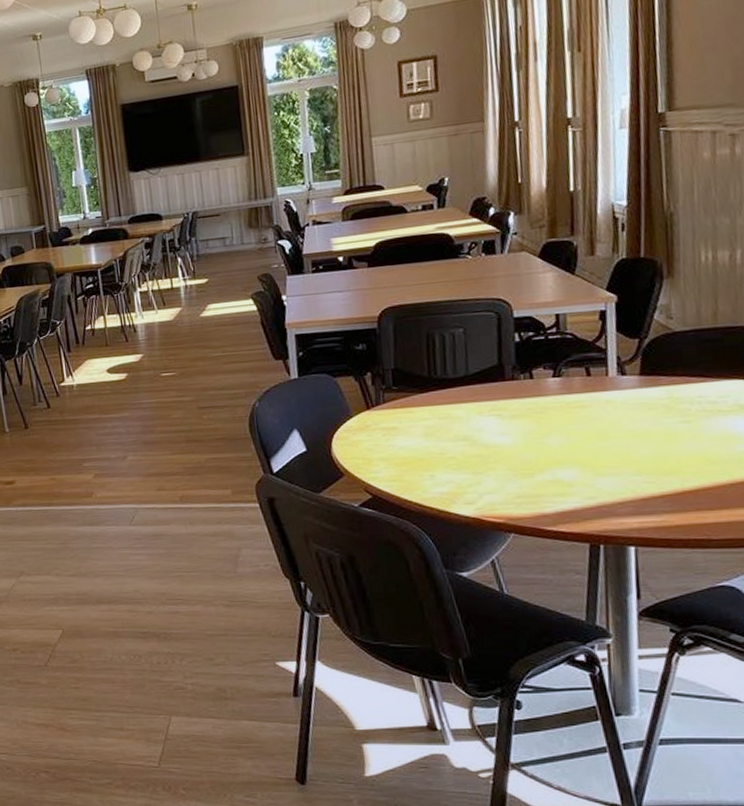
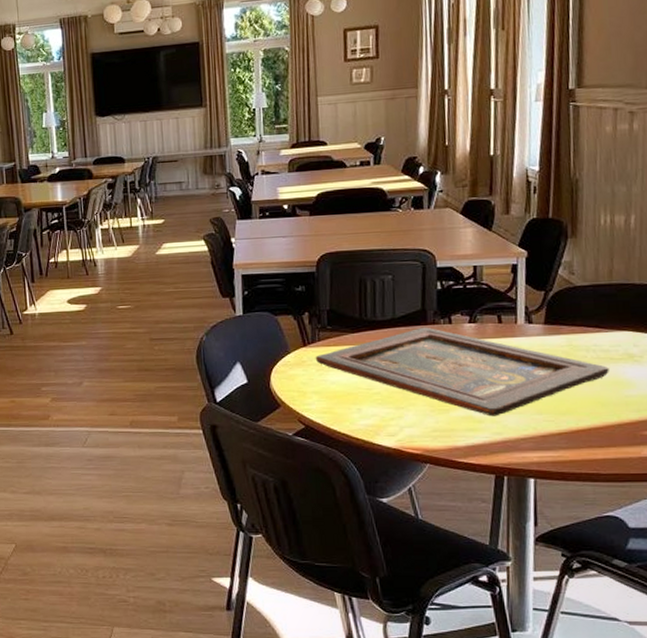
religious icon: none [380,383,718,479] -> present [315,327,609,417]

